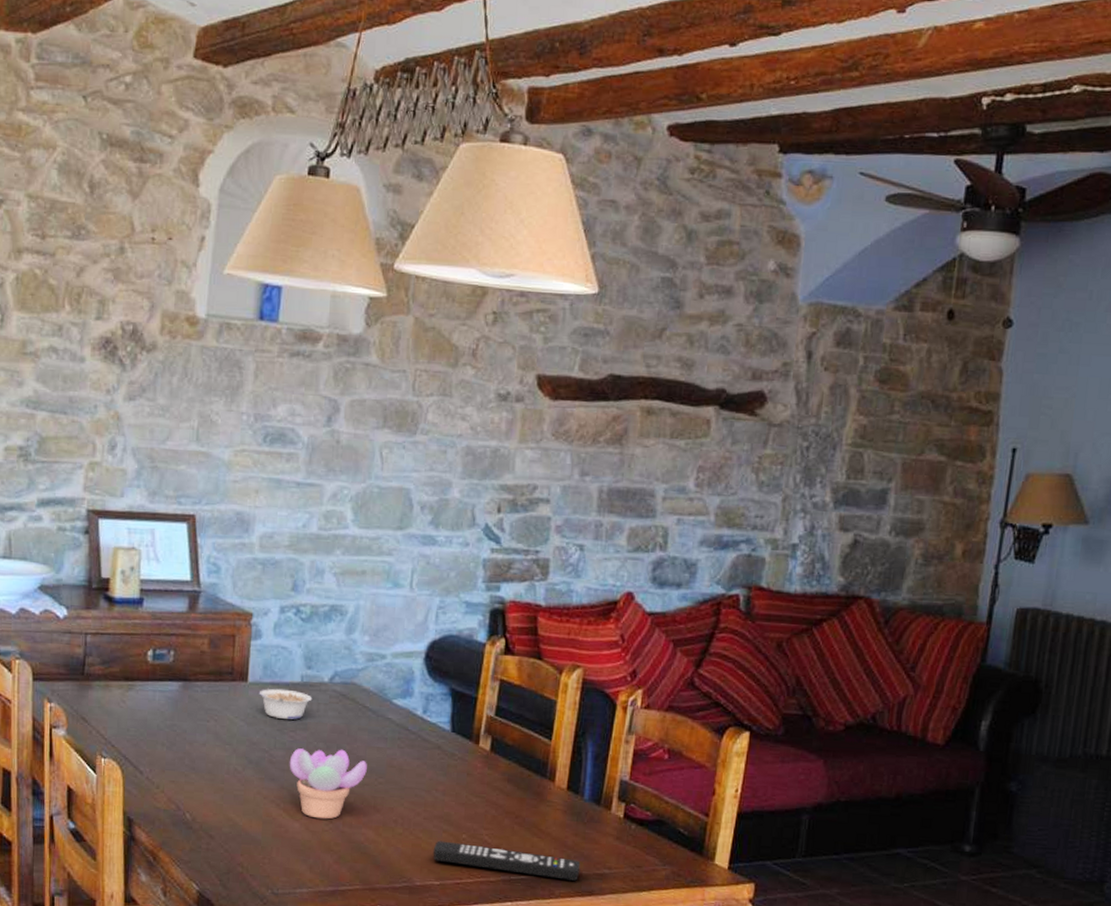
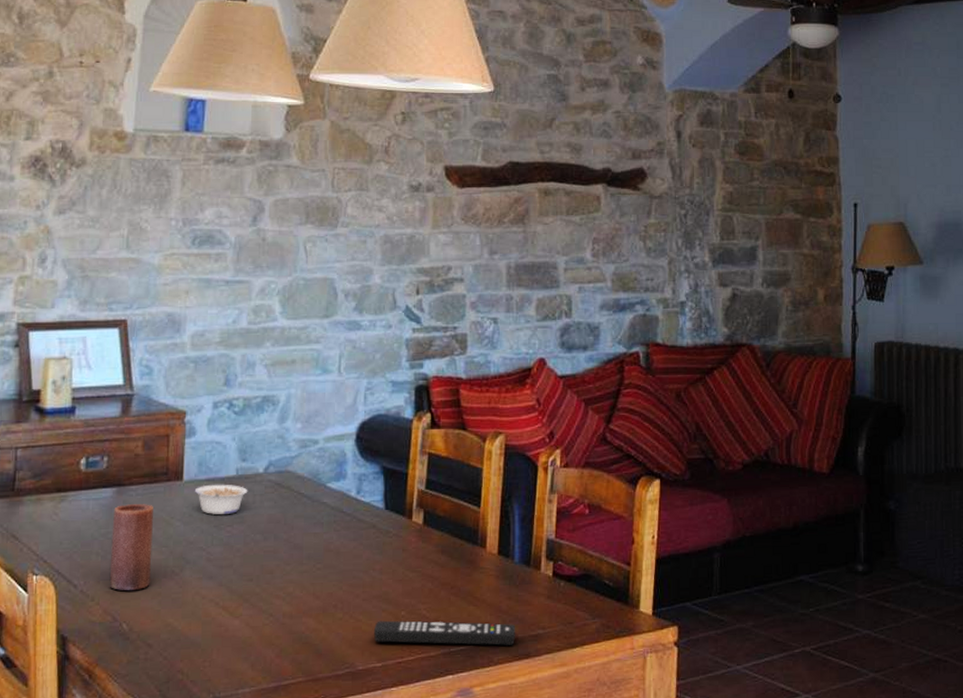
candle: none [173,699,218,783] -> present [109,503,153,590]
succulent plant: present [289,748,367,820] -> none [227,539,305,613]

